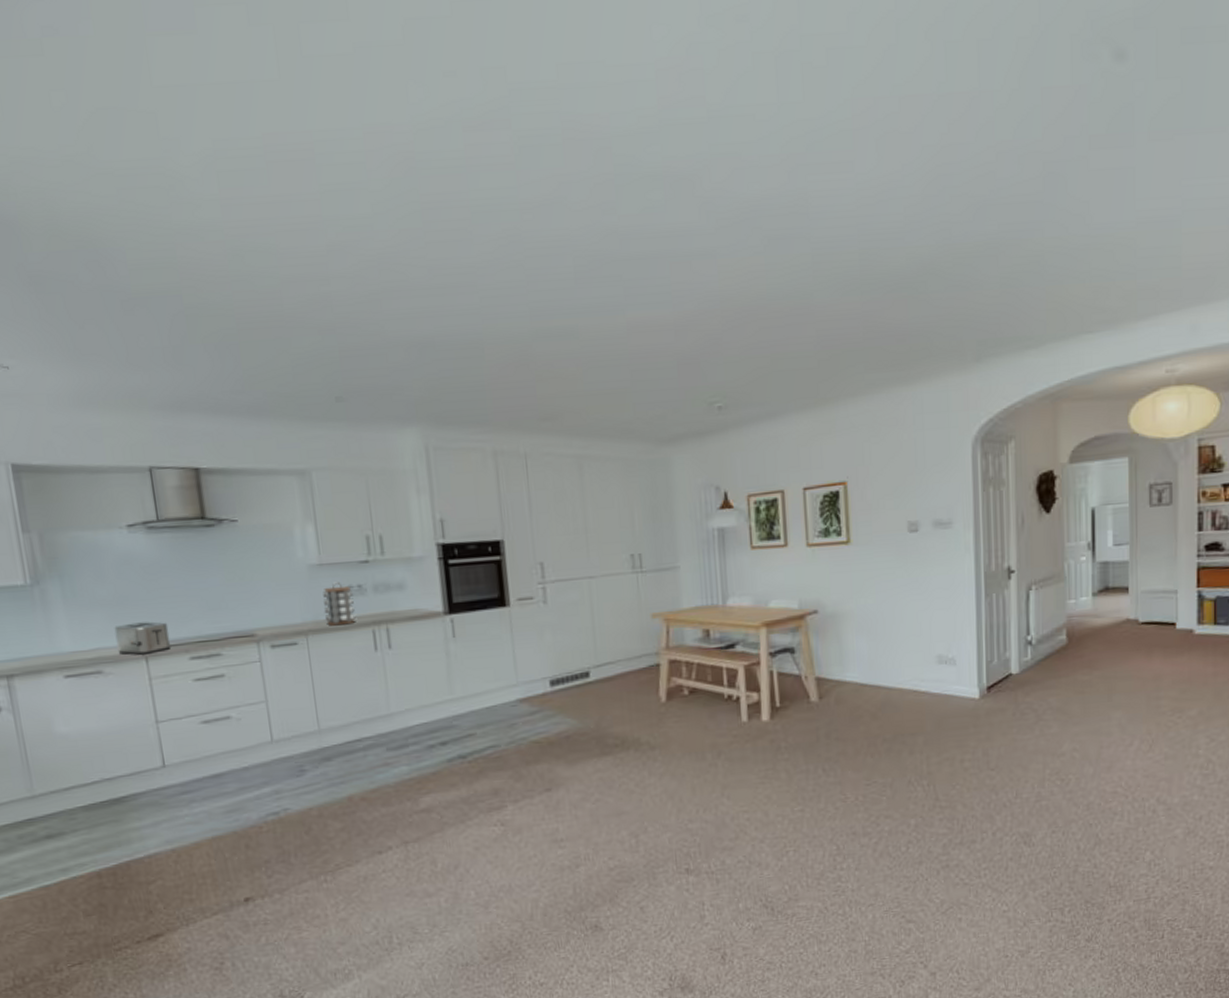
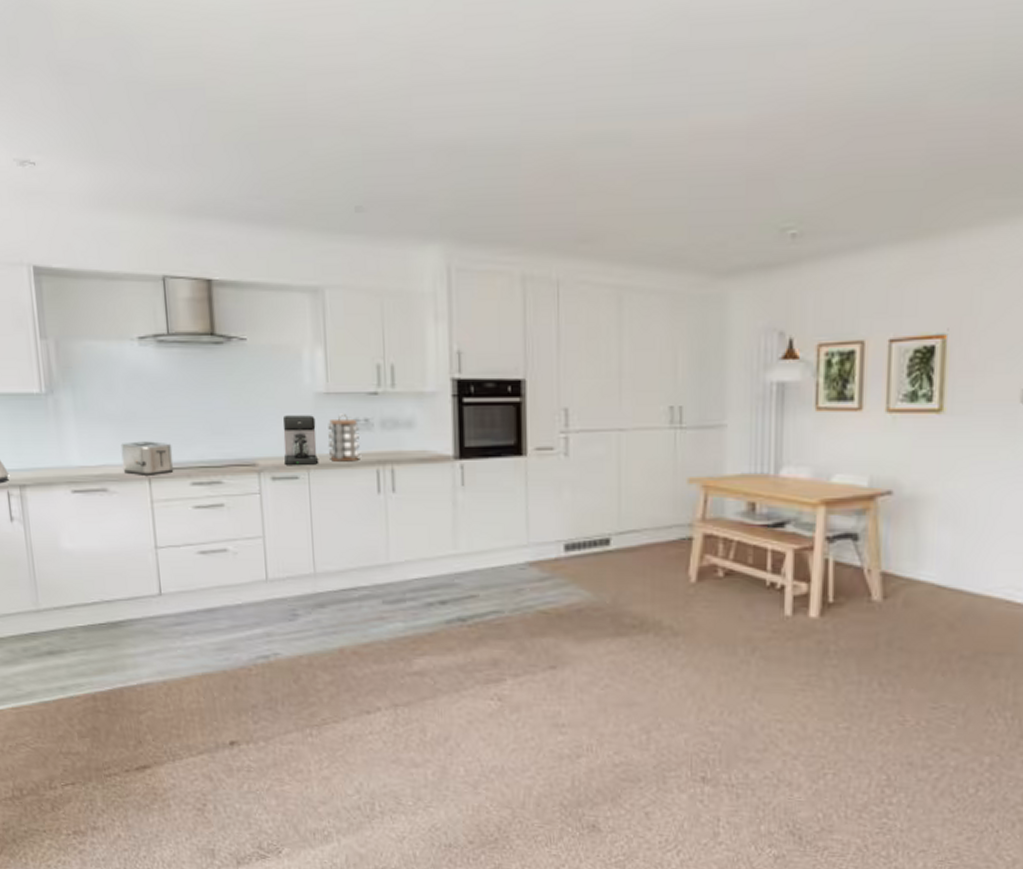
coffee maker: none [279,585,316,634] -> present [283,415,318,466]

